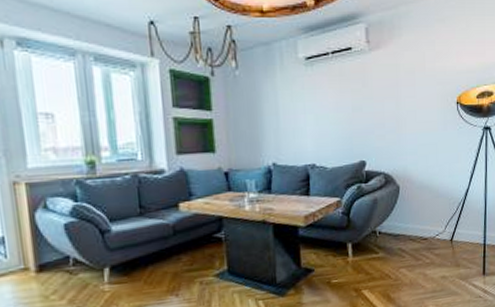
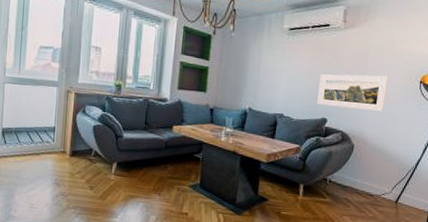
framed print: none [350,101,424,146] -> present [317,74,388,111]

